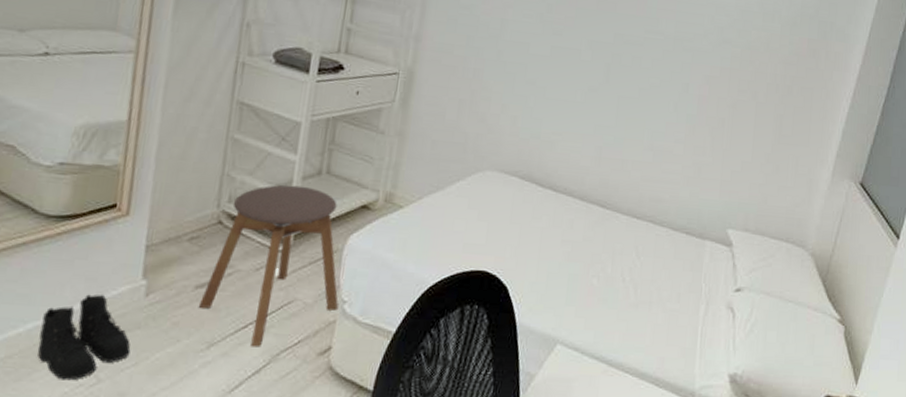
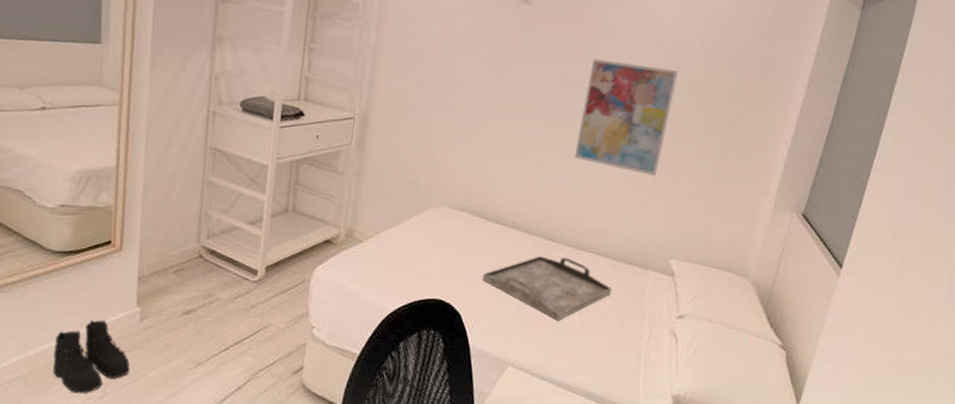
stool: present [198,184,338,347] -> none [185,222,308,367]
serving tray: none [532,224,668,294] -> present [483,256,612,321]
wall art: none [631,18,737,142] -> present [574,59,678,177]

